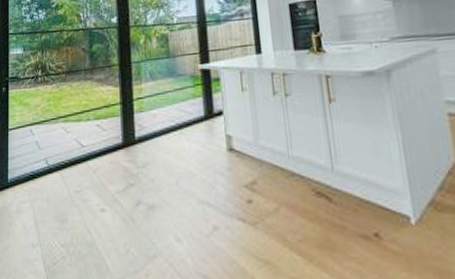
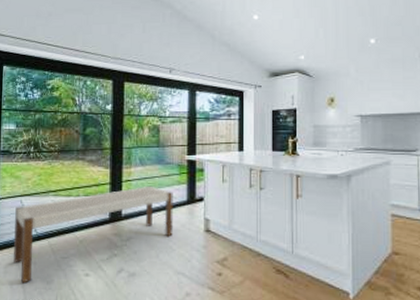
bench: none [26,102,192,224] -> present [14,185,173,283]

